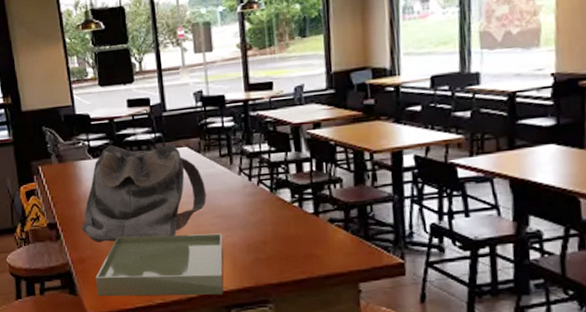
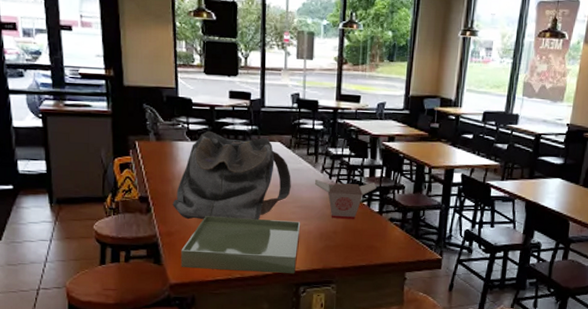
takeout container: none [232,179,307,226] -> present [314,179,377,219]

